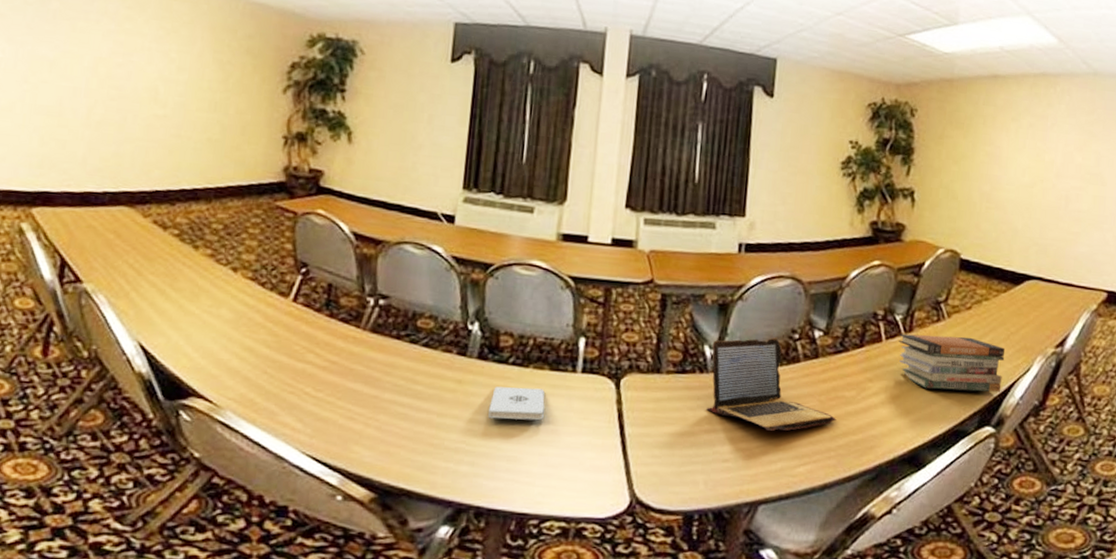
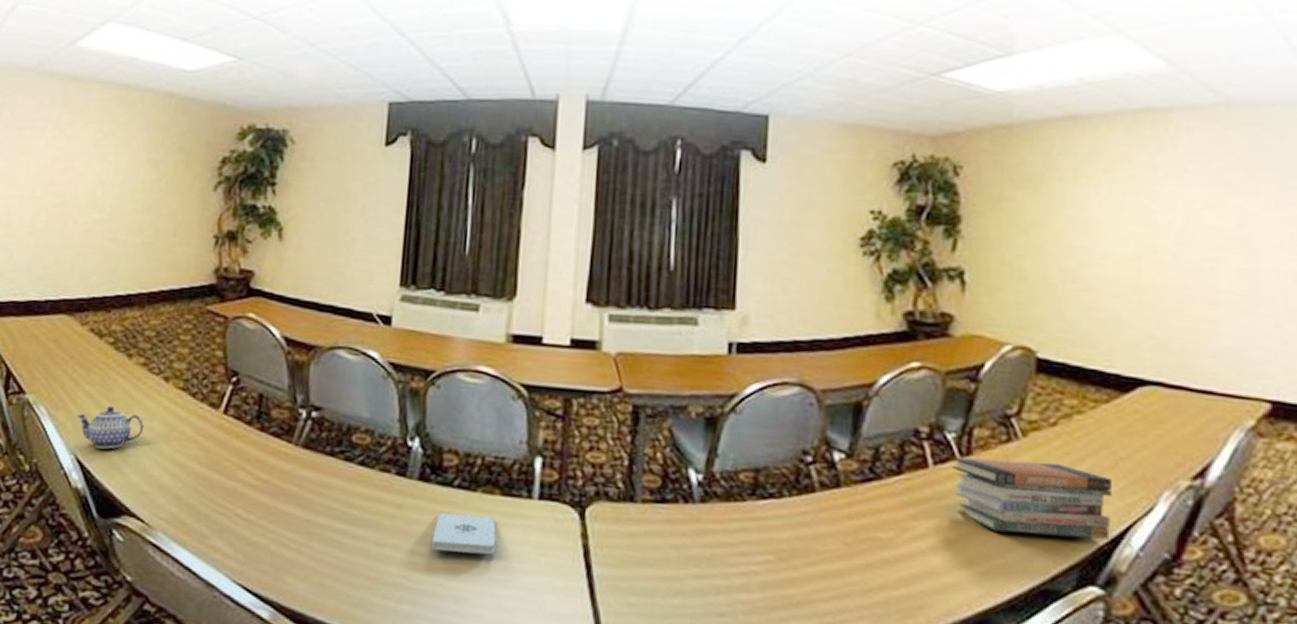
teapot: none [140,294,212,336] -> present [77,405,145,449]
laptop: present [706,337,837,431] -> none [694,460,869,580]

